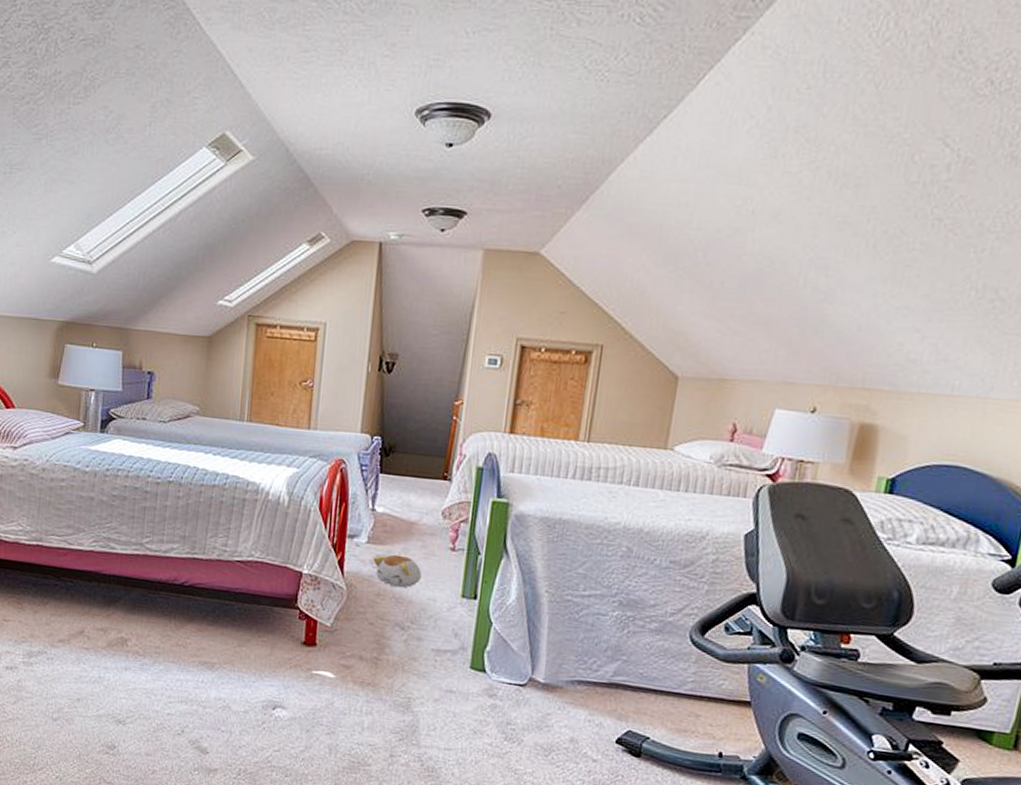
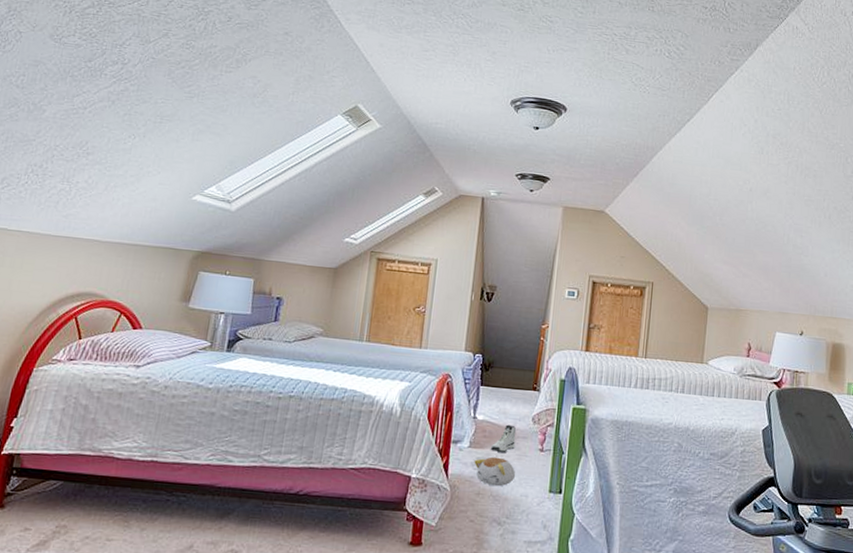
sneaker: none [391,518,423,550] -> present [490,424,517,452]

